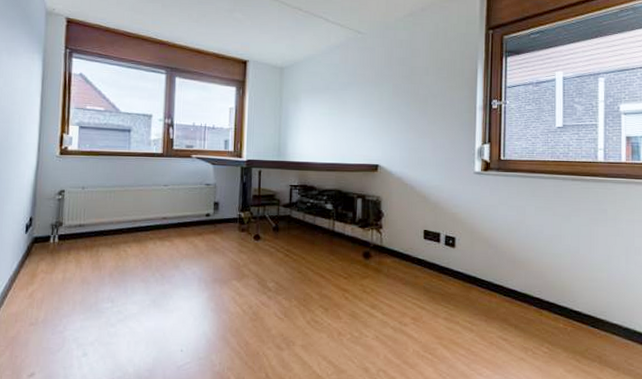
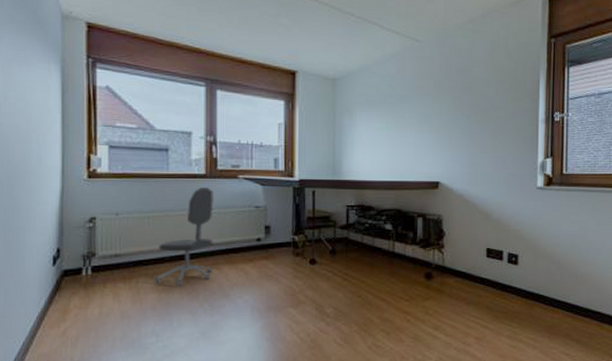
office chair: none [112,165,169,255] -> present [154,187,213,286]

